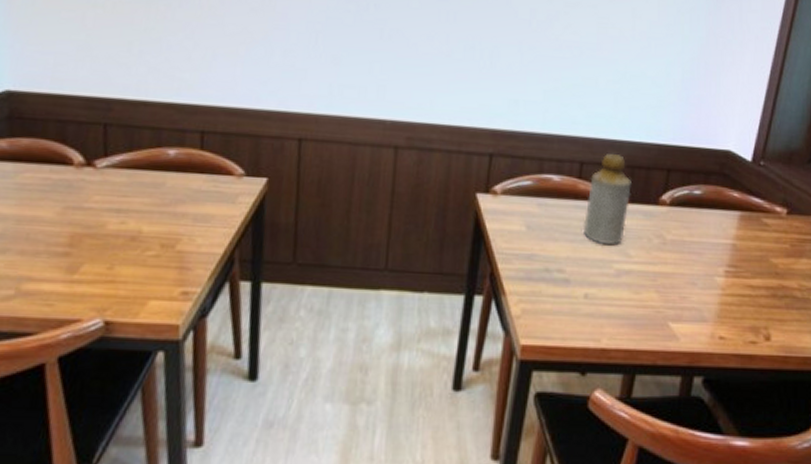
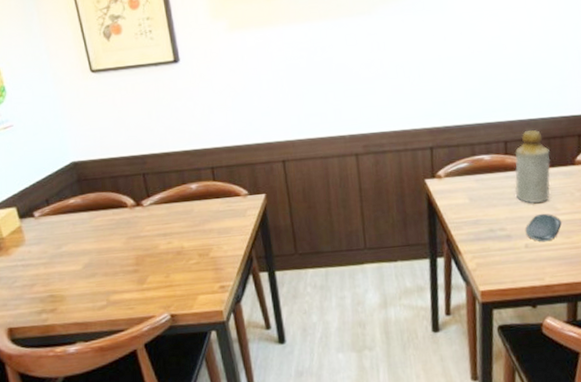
oval tray: none [588,258,631,295] -> present [526,213,561,242]

